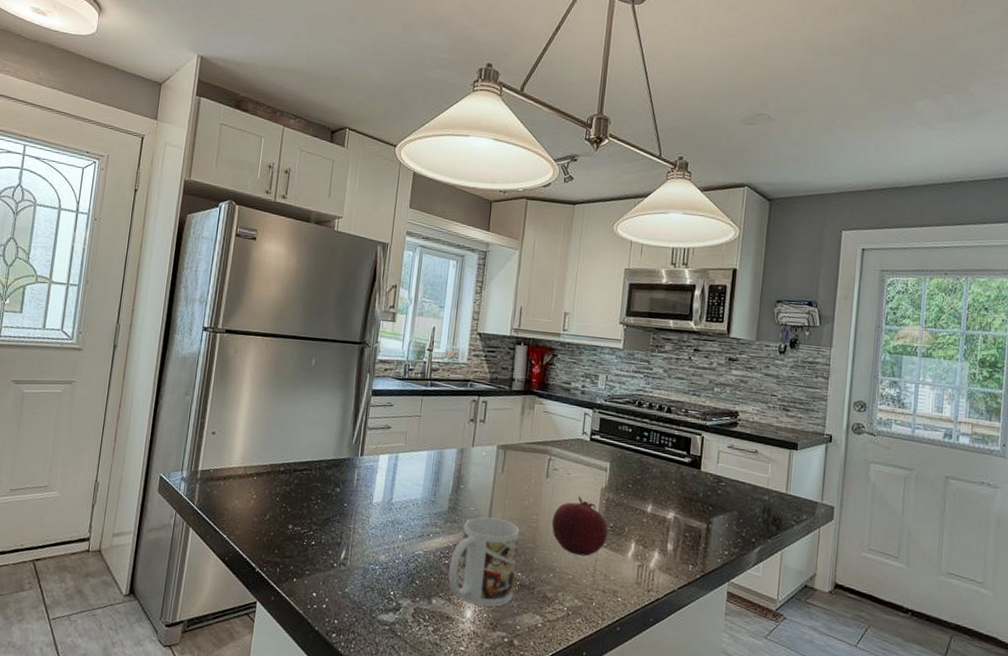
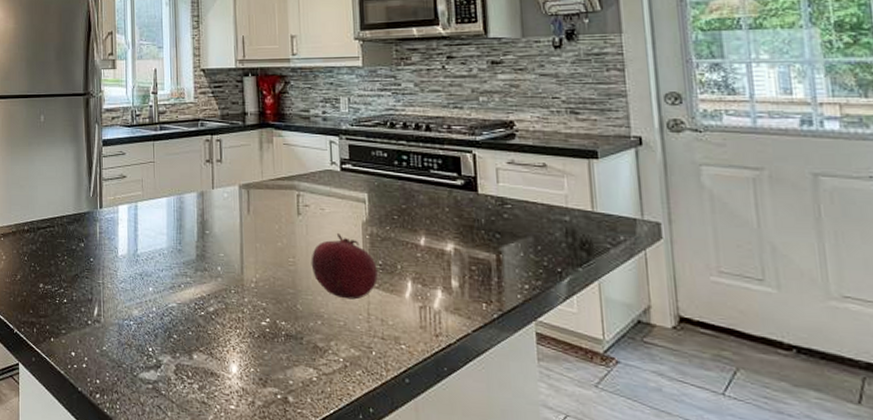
mug: present [448,517,520,607] -> none [206,263,280,361]

